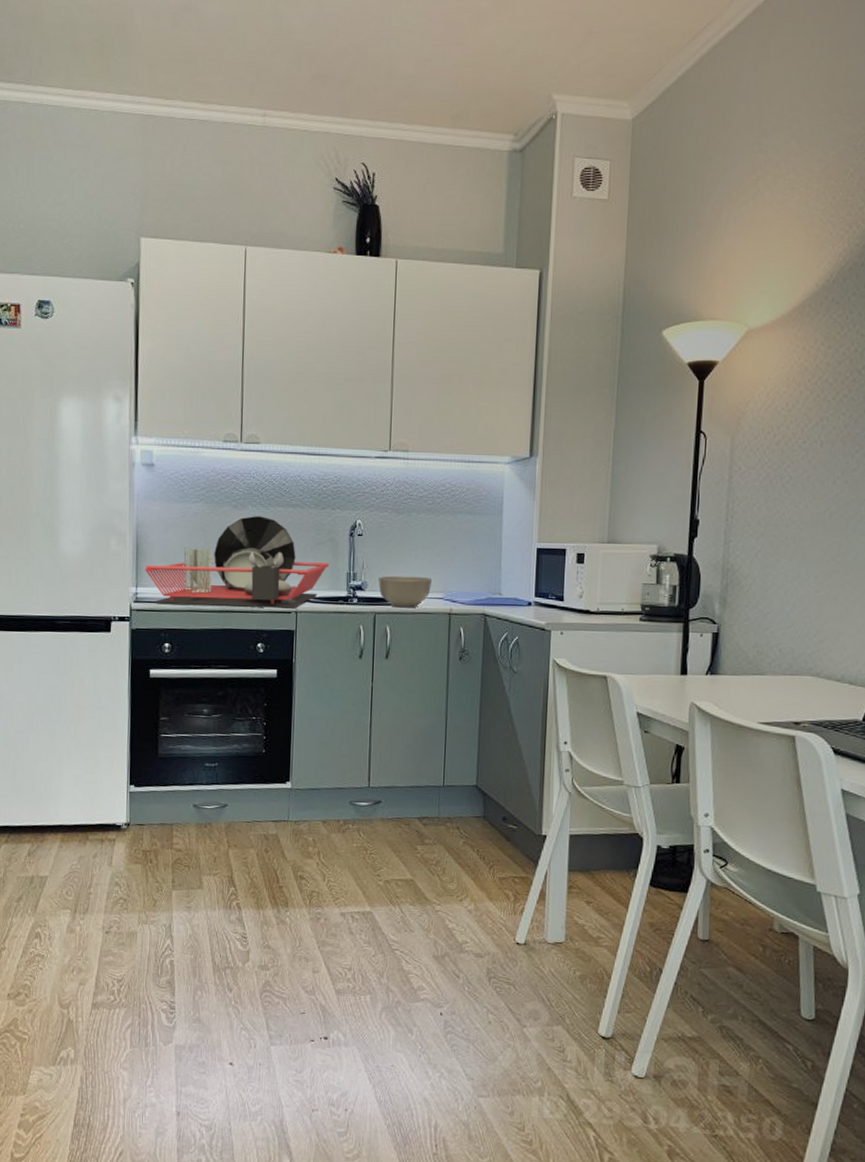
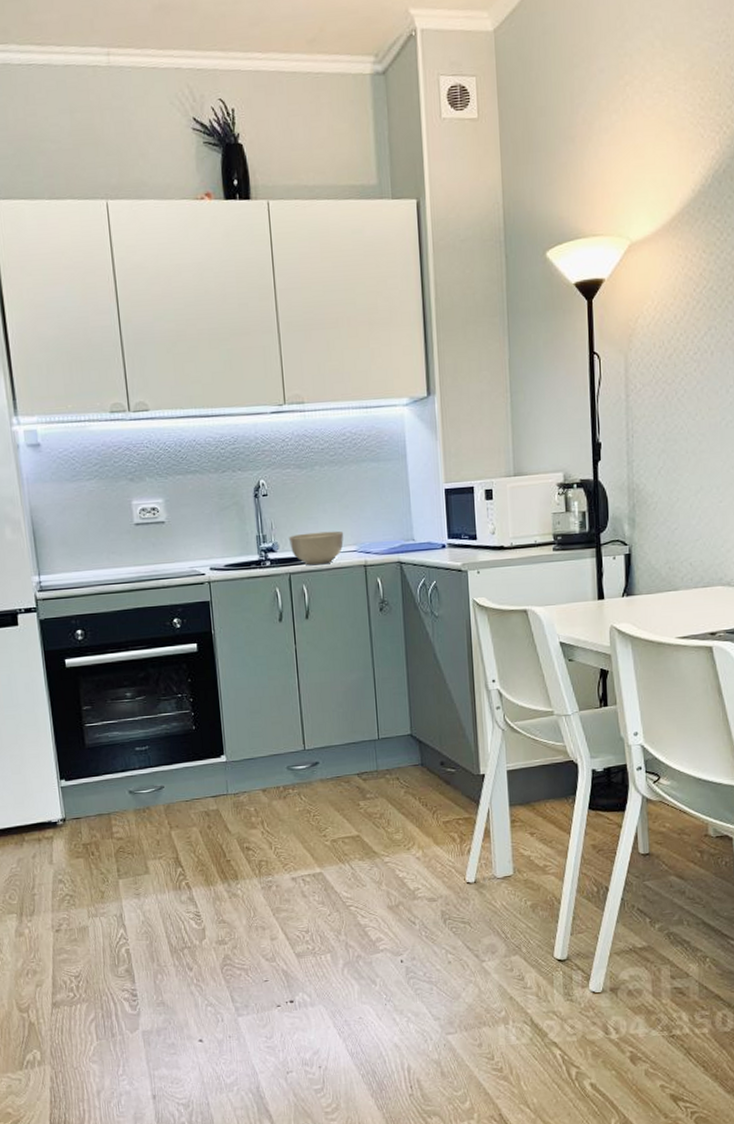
dish rack: present [145,516,330,609] -> none [45,487,238,591]

